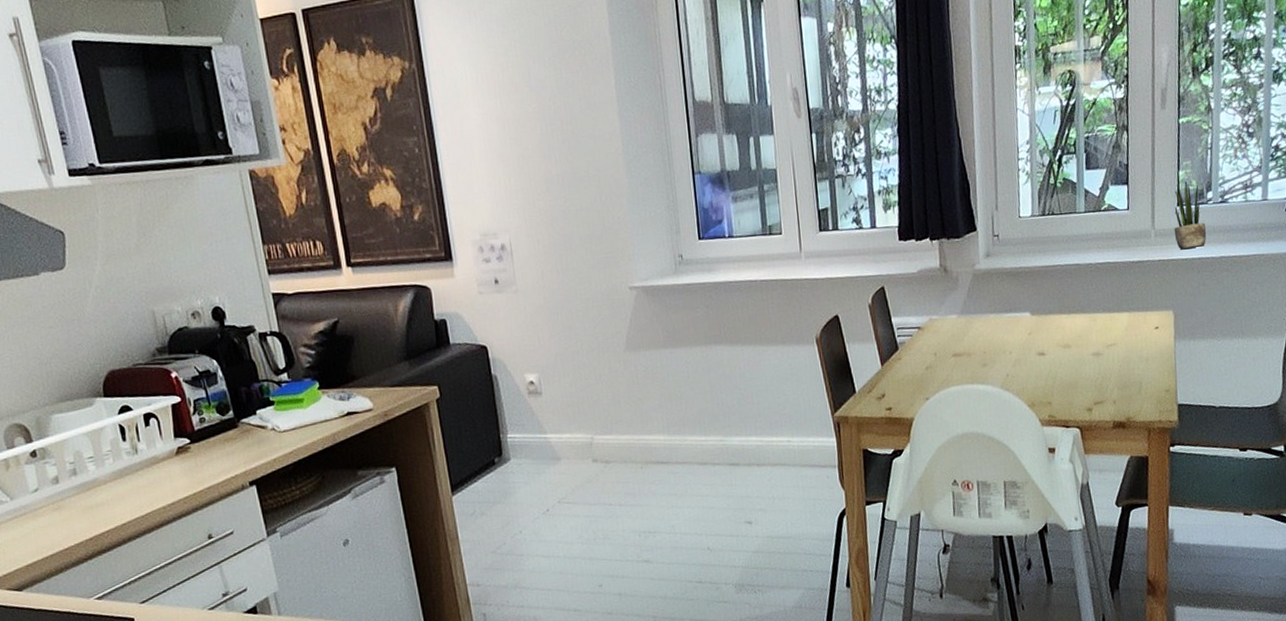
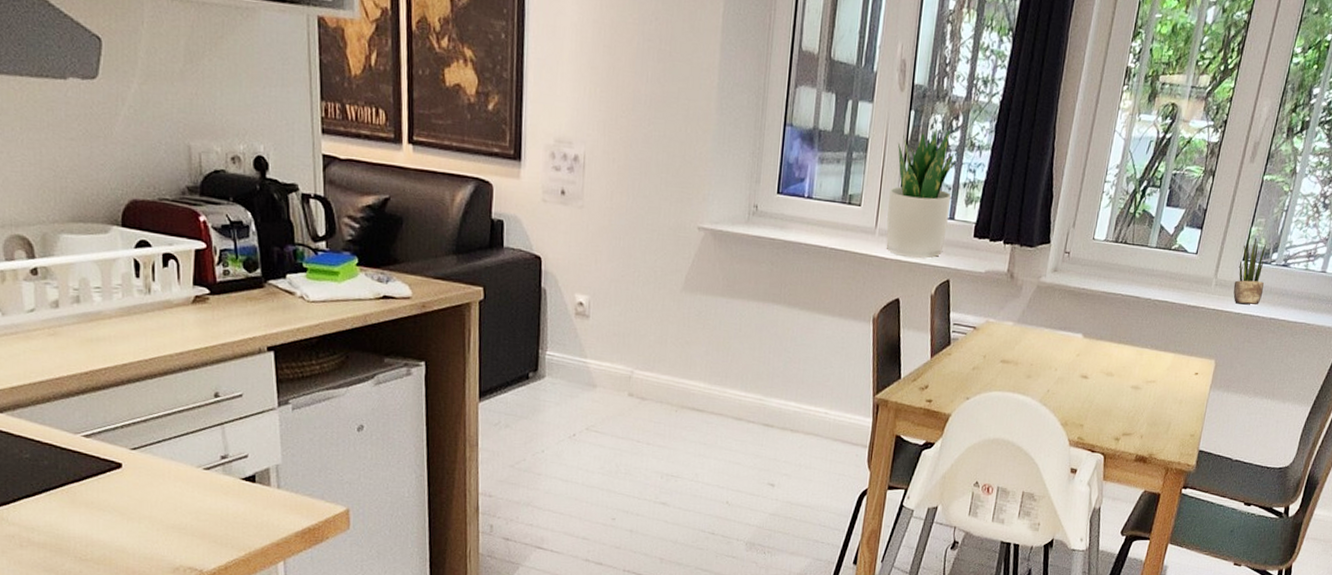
planter: none [805,143,871,274] -> present [886,128,957,259]

